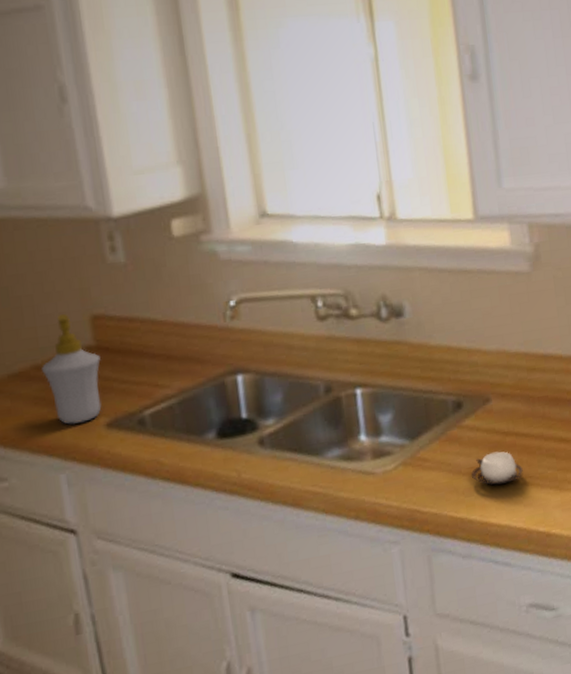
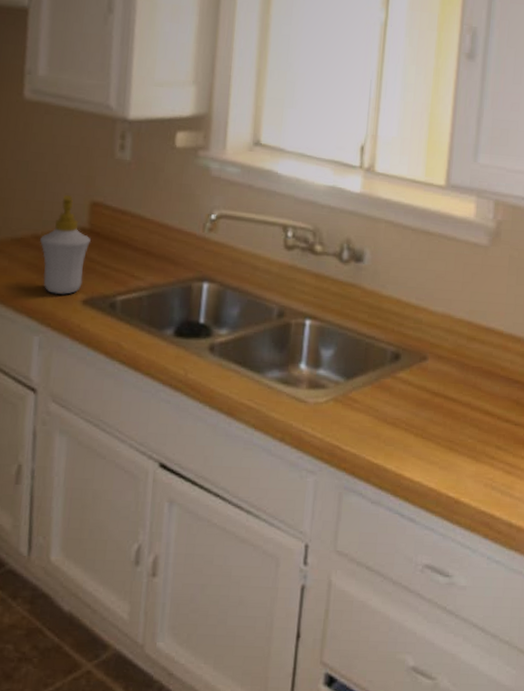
cup: present [471,451,523,485] -> none [395,408,445,442]

